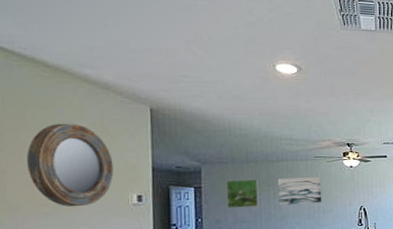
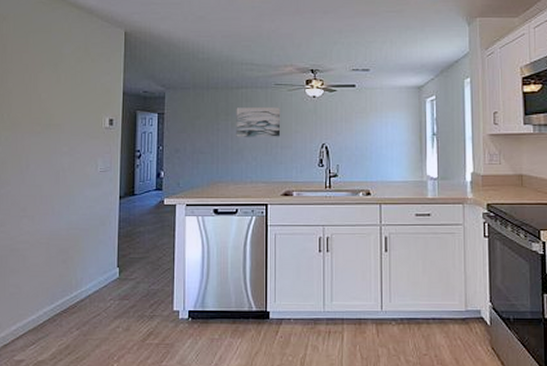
home mirror: present [26,123,114,207] -> none [27,47,92,127]
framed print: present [226,179,259,209] -> none [186,108,217,137]

